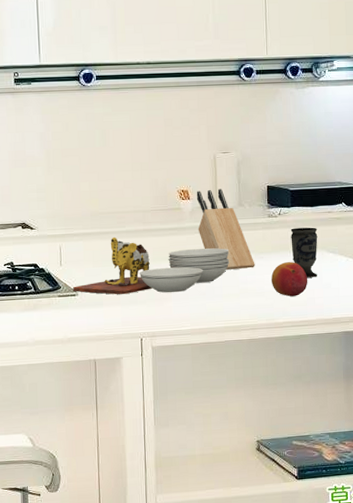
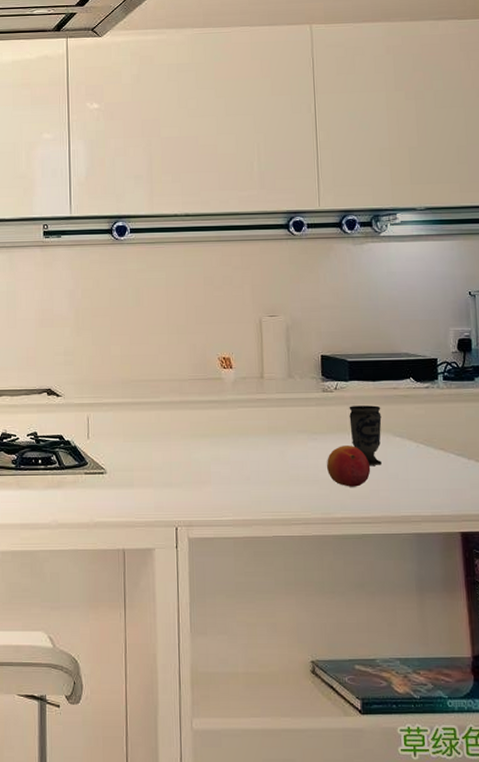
cutting board: present [73,236,230,295] -> none [101,408,278,476]
knife block: present [196,188,255,270] -> none [239,357,308,452]

